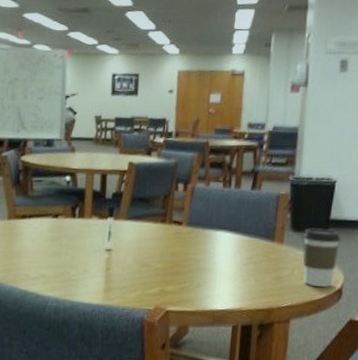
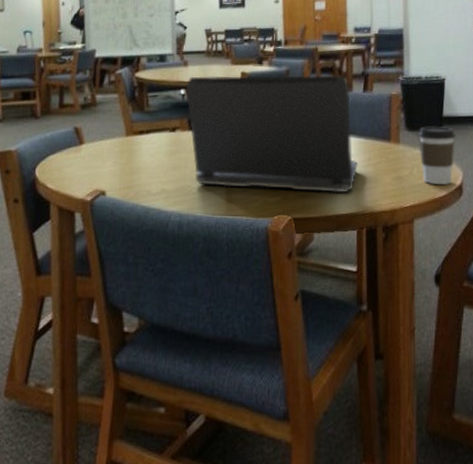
laptop computer: none [72,163,240,290] -> present [186,75,359,193]

